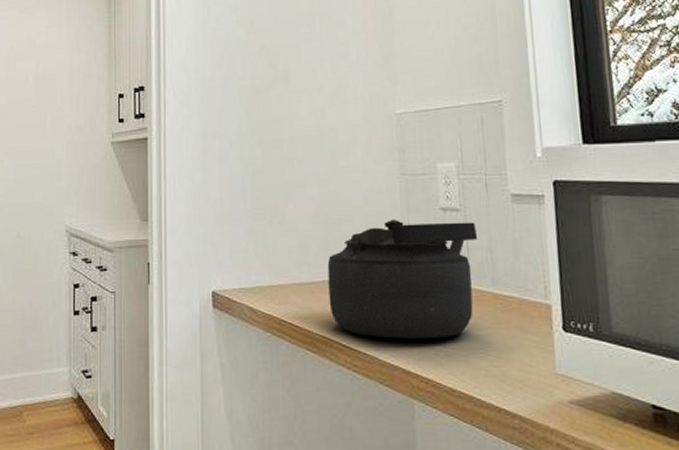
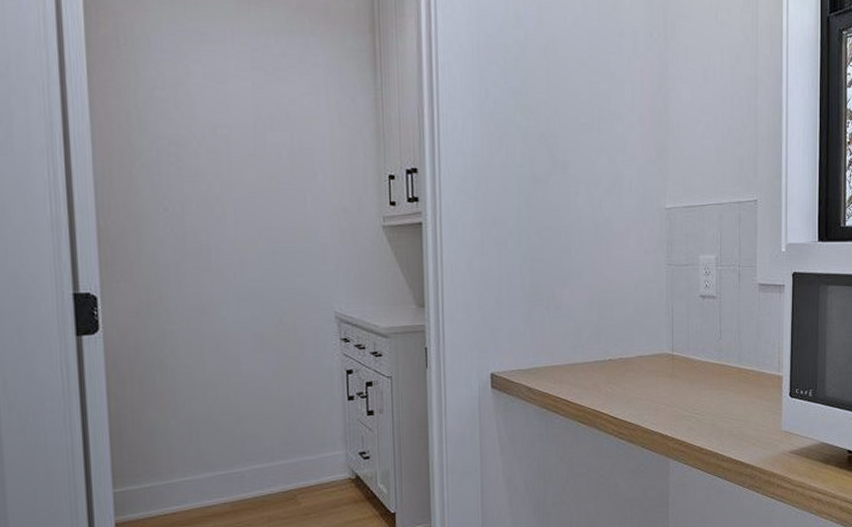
kettle: present [327,219,478,339] -> none [599,305,729,409]

